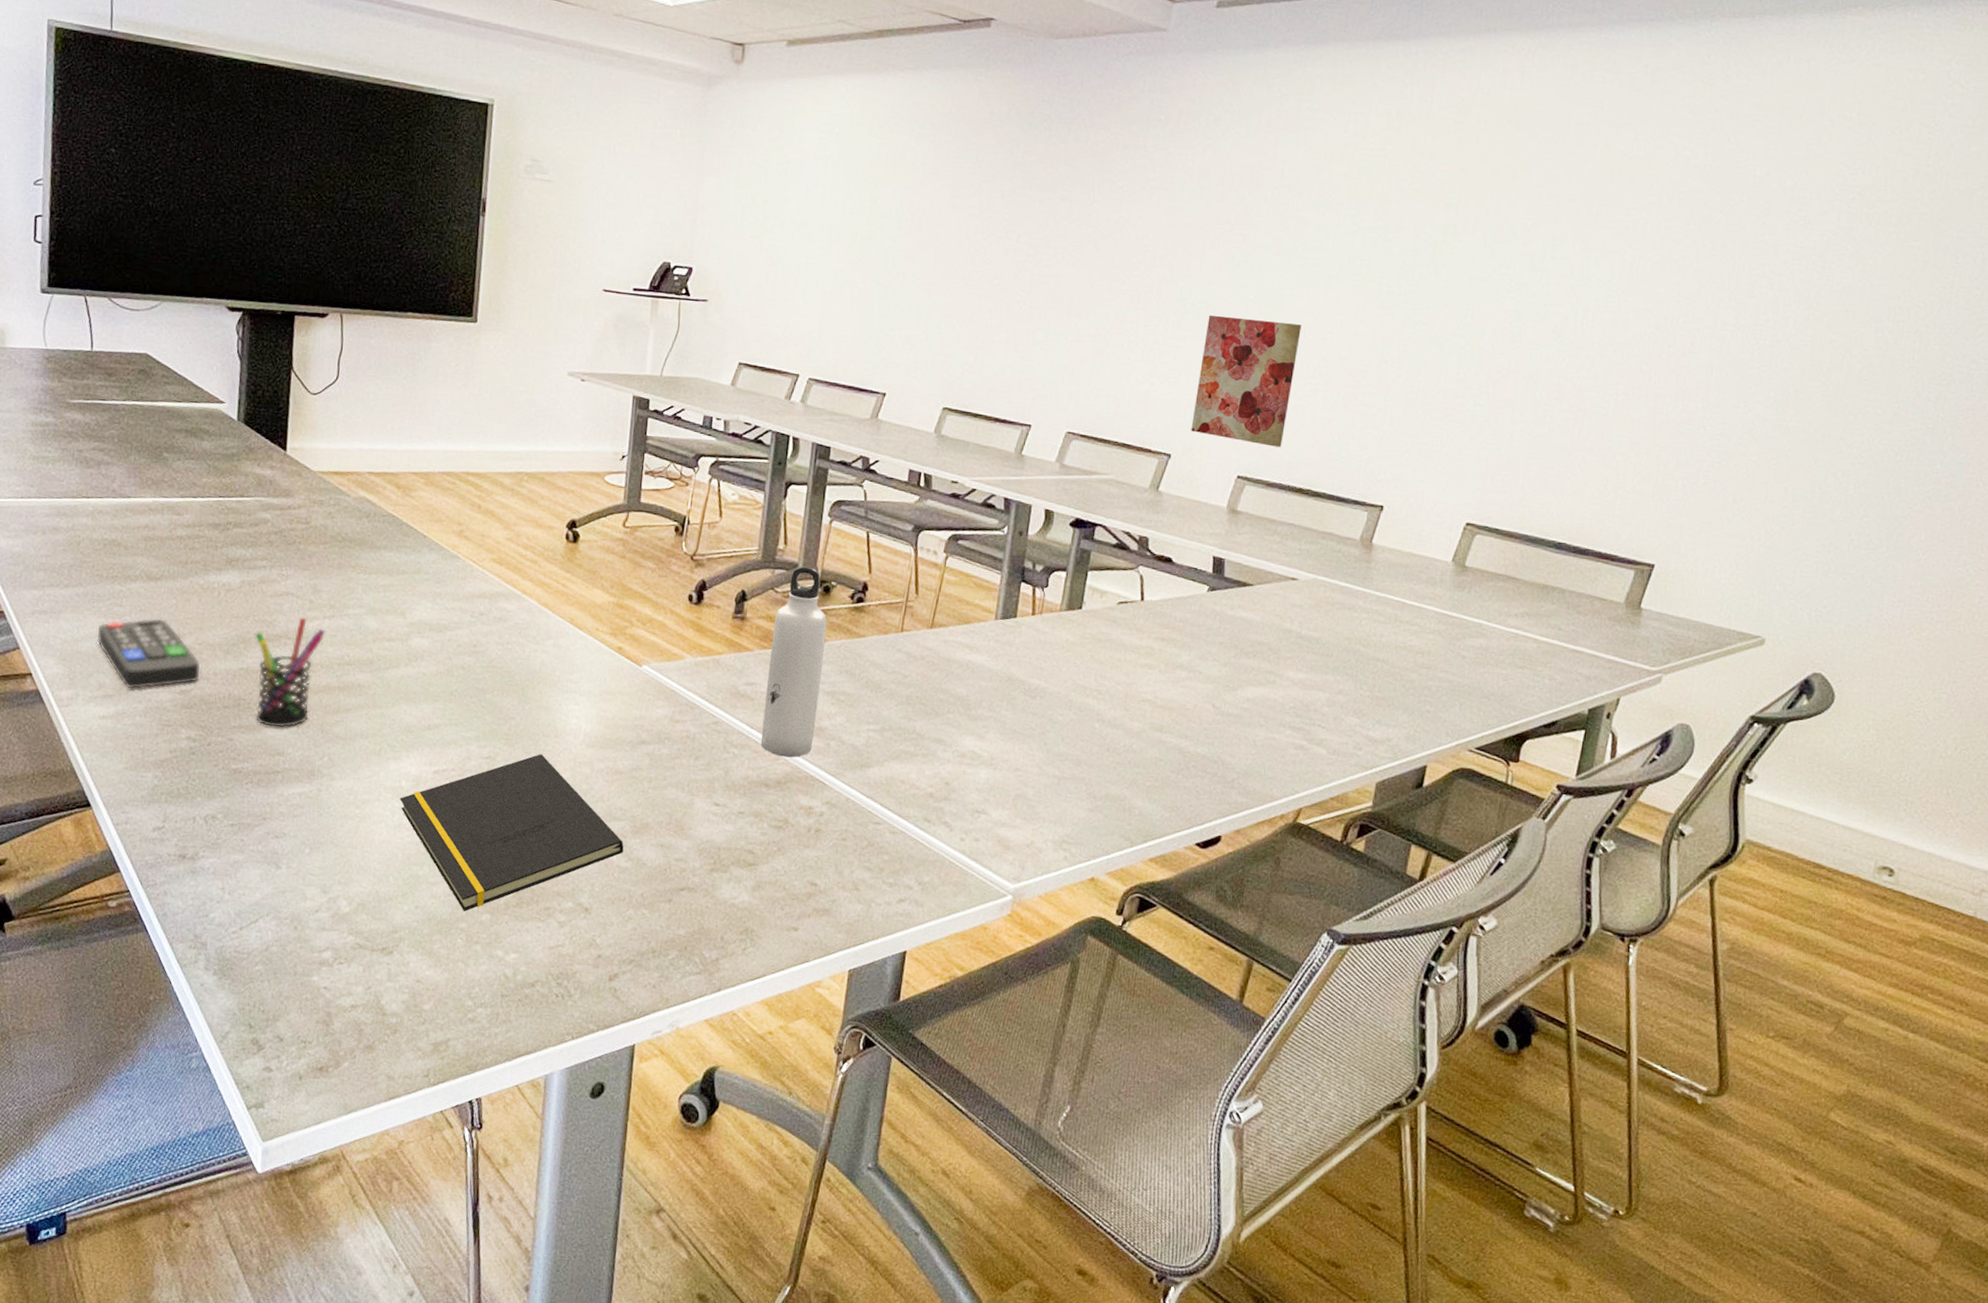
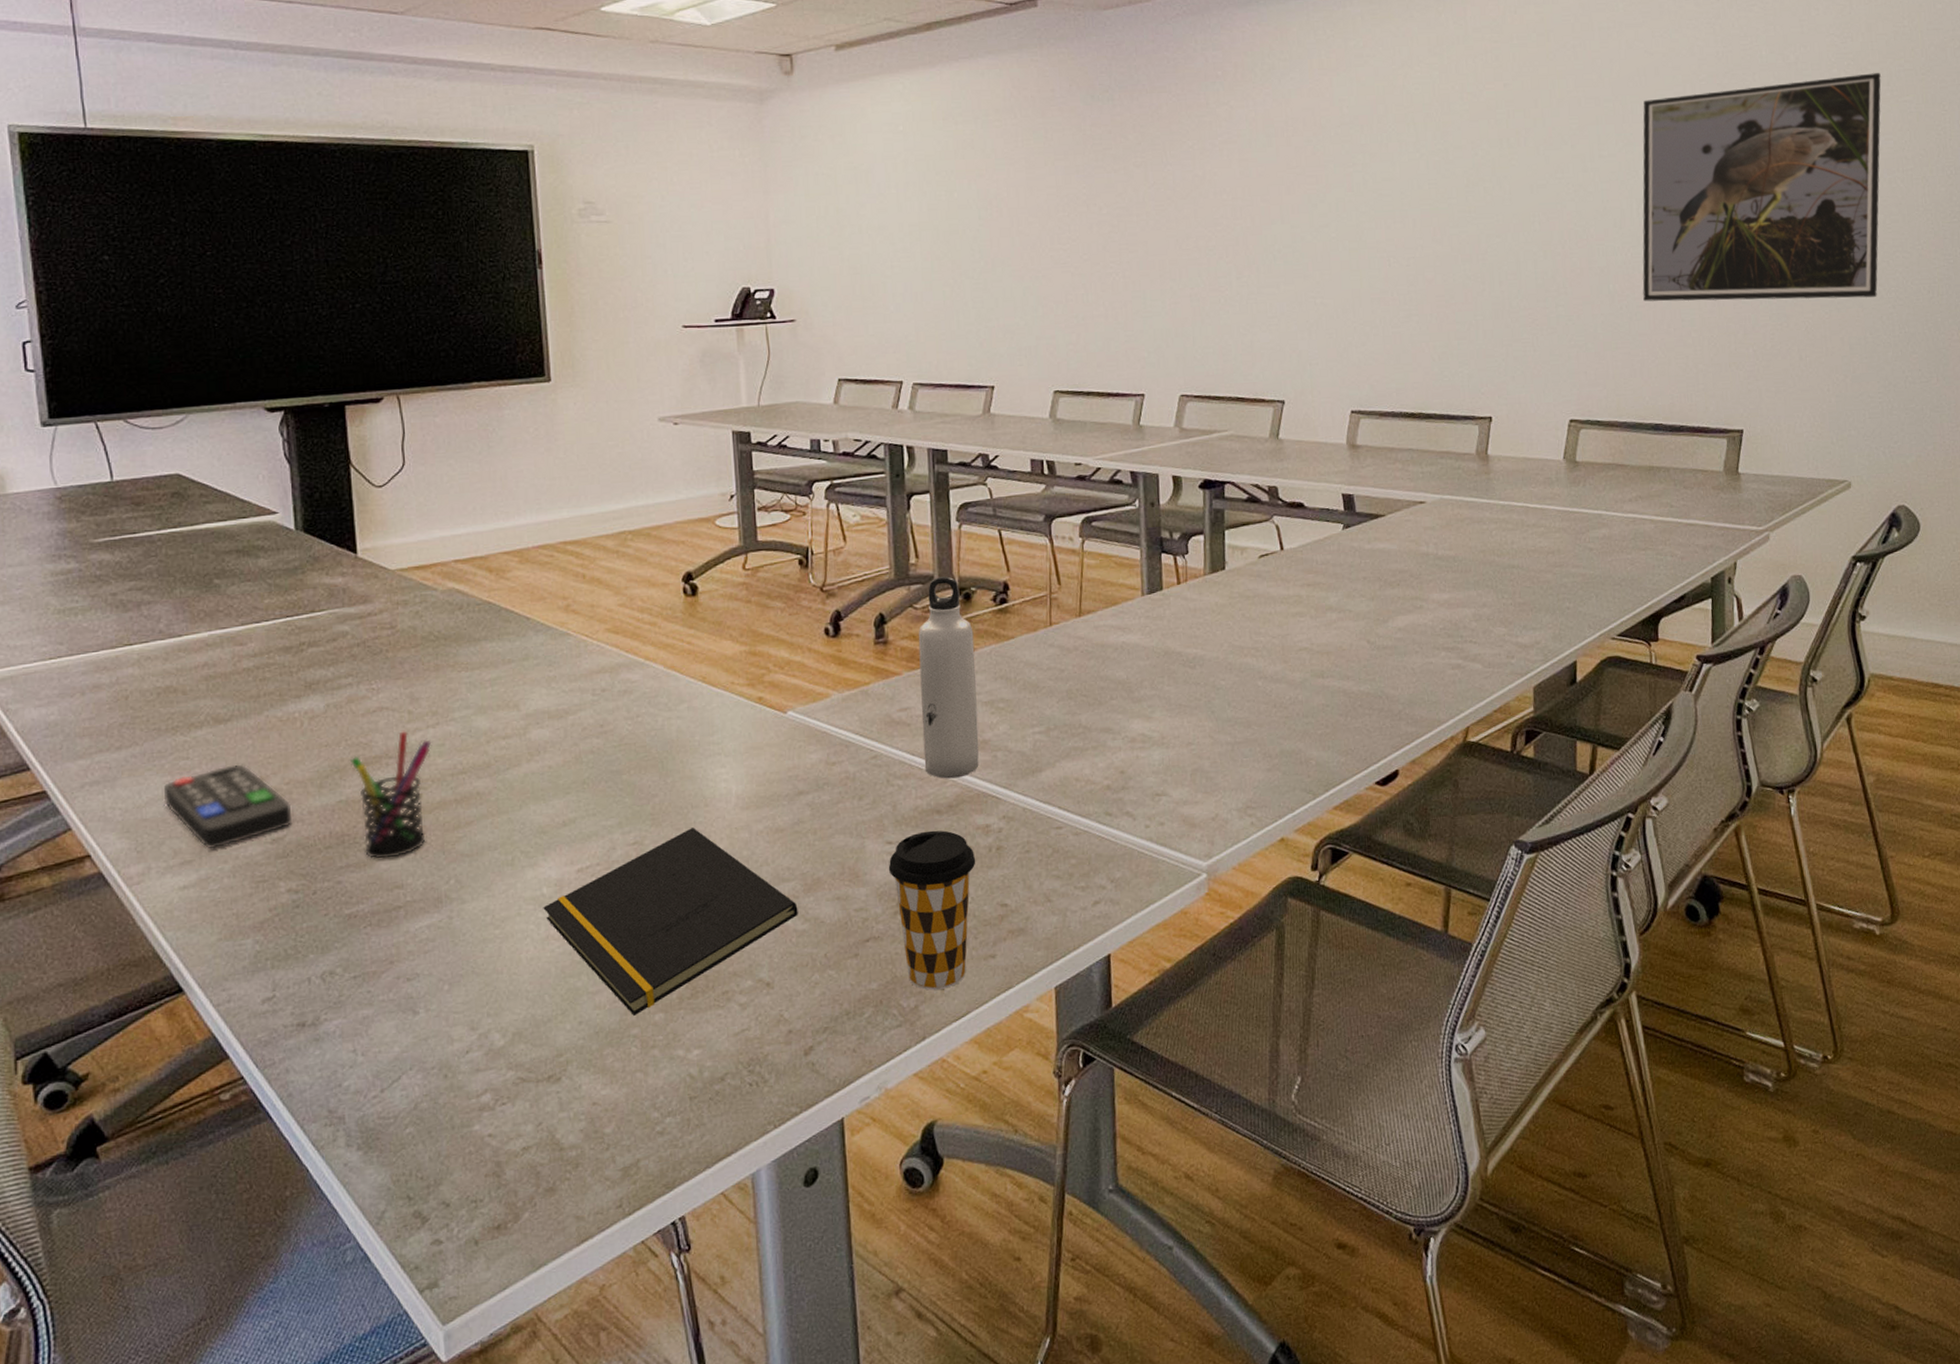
coffee cup: none [711,800,795,949] -> present [888,830,976,991]
wall art: present [1191,314,1302,448] -> none [1296,255,1388,377]
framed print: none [1570,205,1890,450] -> present [1642,73,1881,302]

